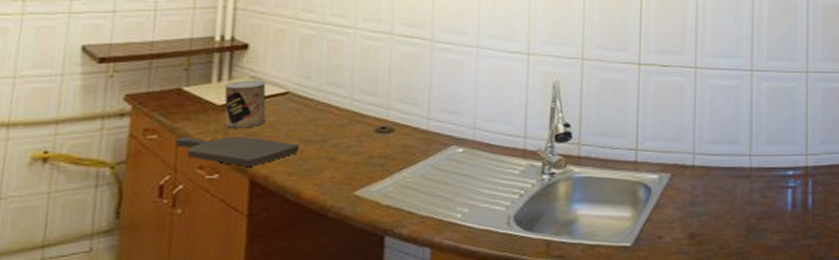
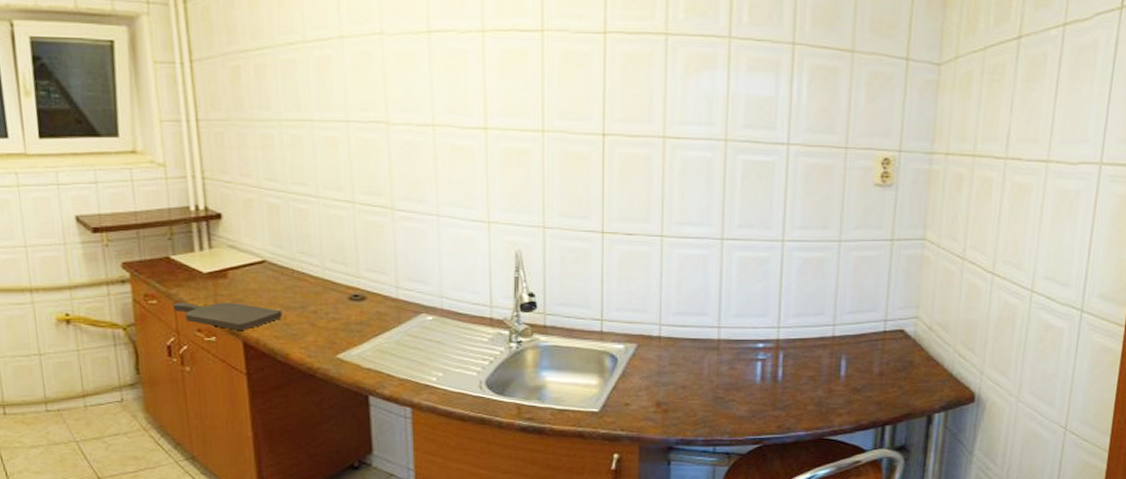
tin can: present [224,80,266,128] -> none [207,249,249,295]

